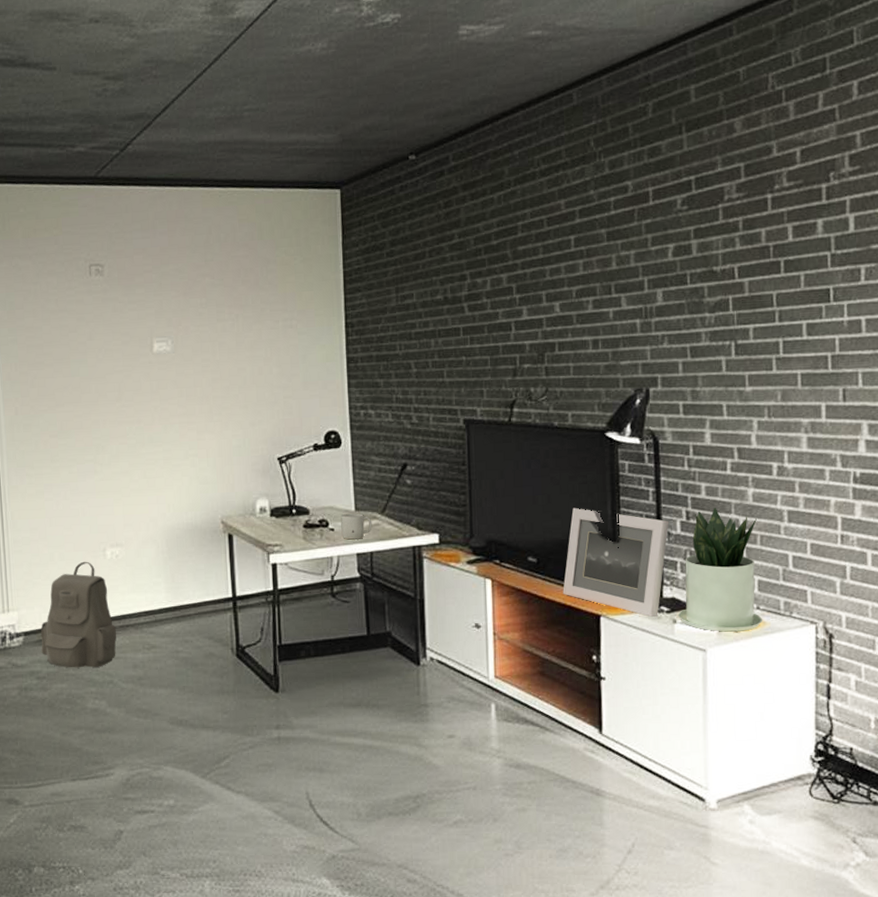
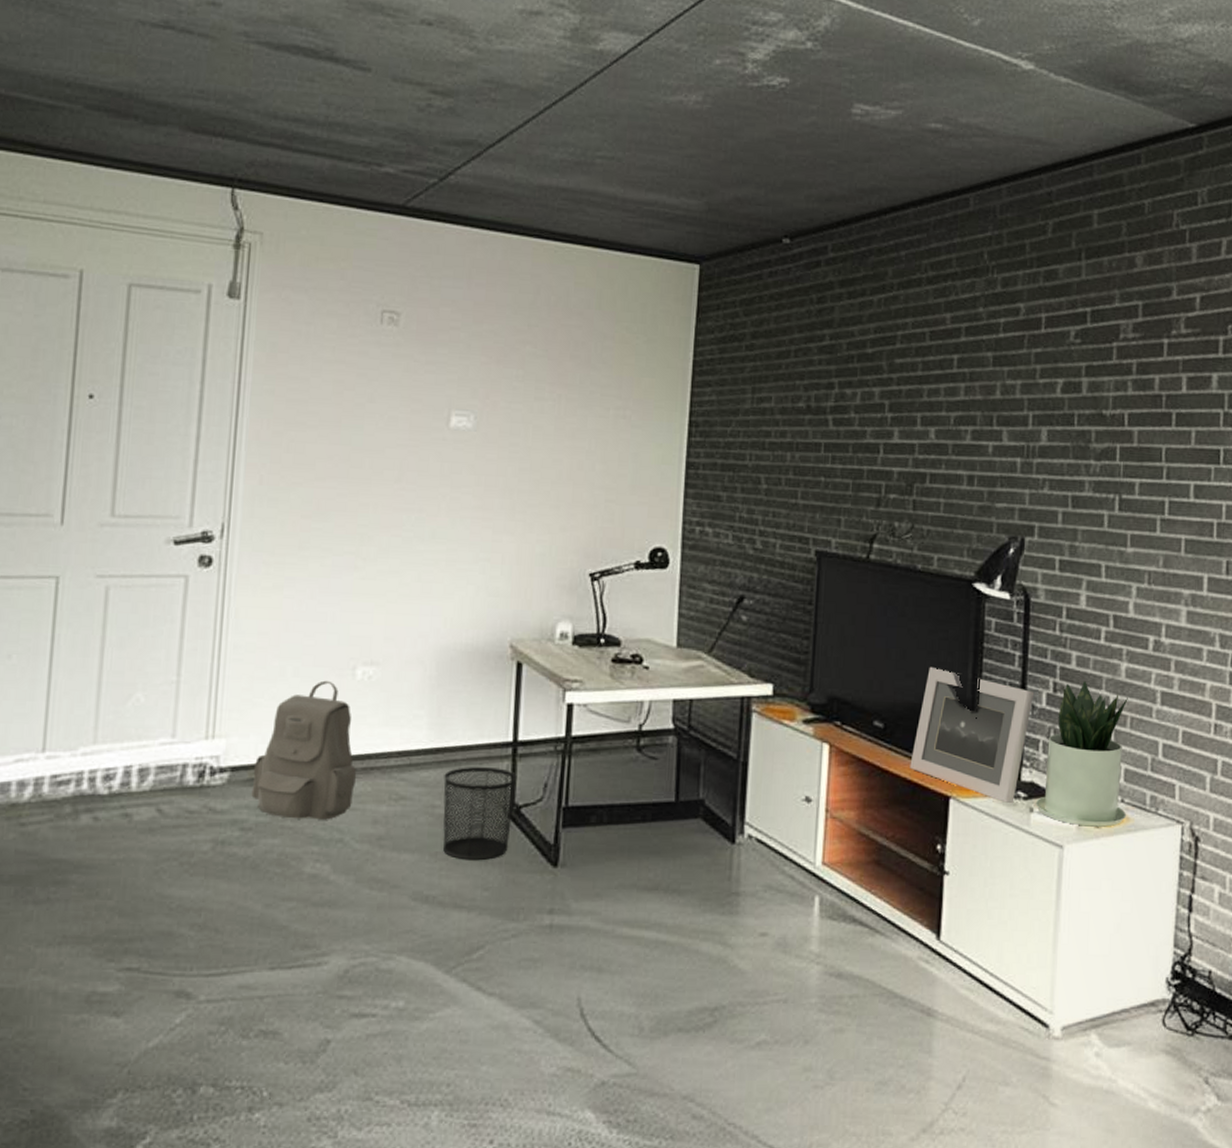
waste bin: none [182,618,239,692] -> present [443,766,517,861]
mug: present [340,513,372,540] -> none [657,649,696,683]

